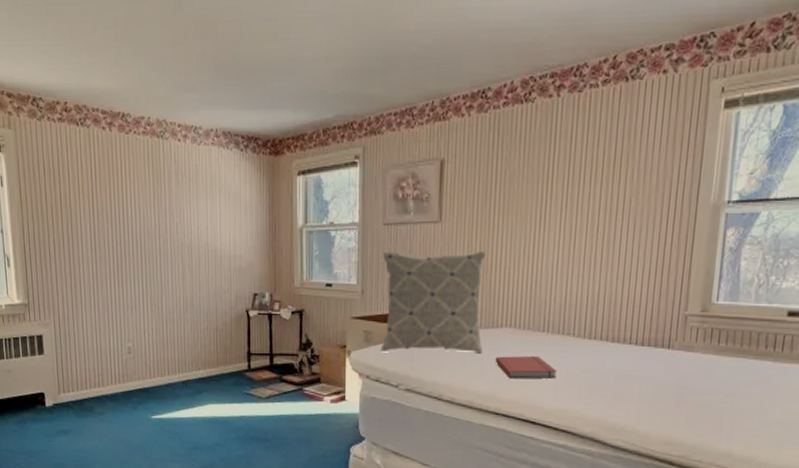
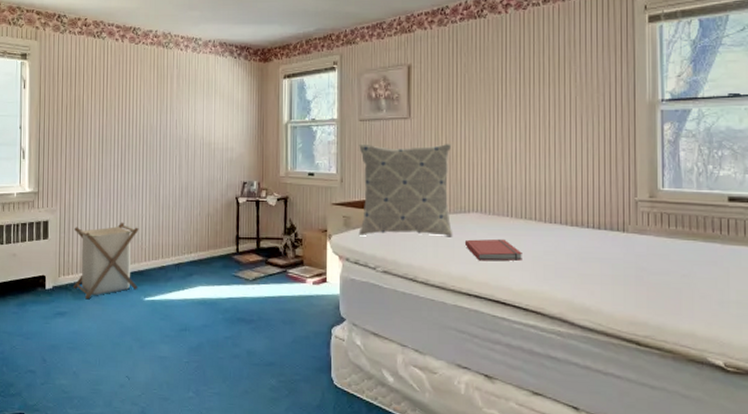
laundry basket: none [72,336,144,418] -> present [72,222,139,300]

